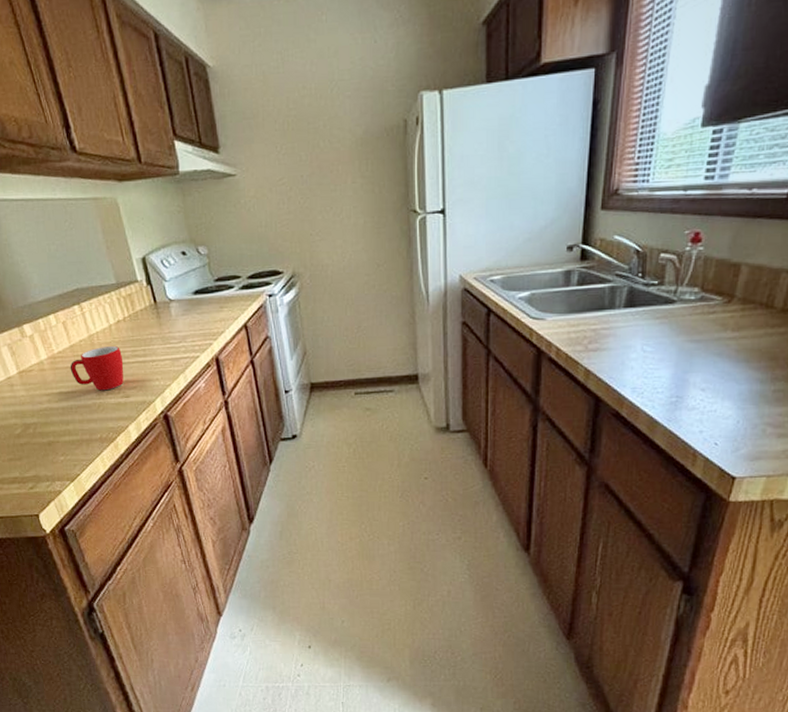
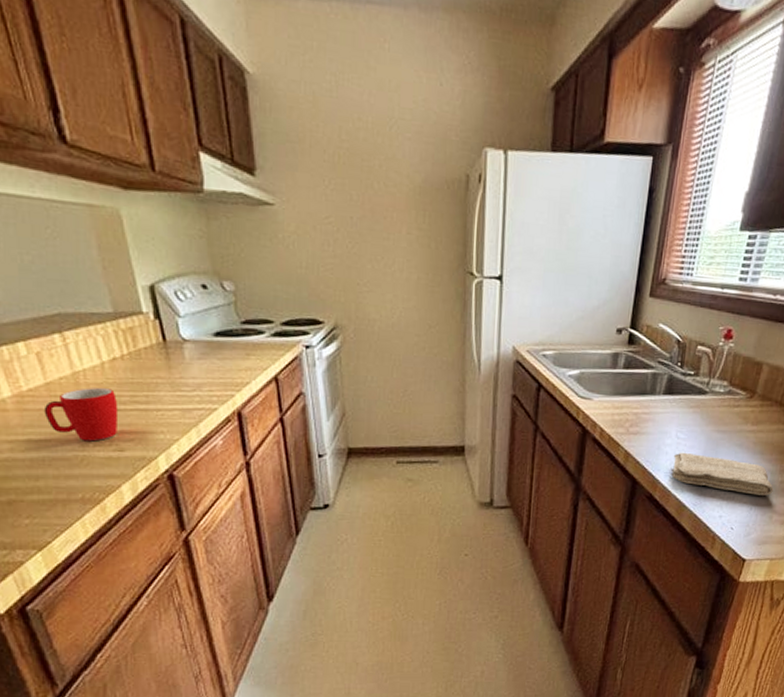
washcloth: none [640,365,765,407] -> present [672,452,774,496]

